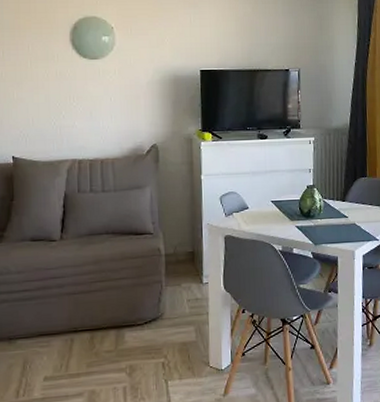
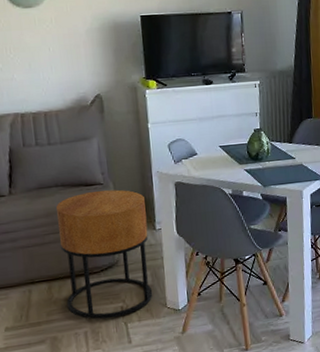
side table: none [105,239,196,375] -> present [56,189,153,319]

